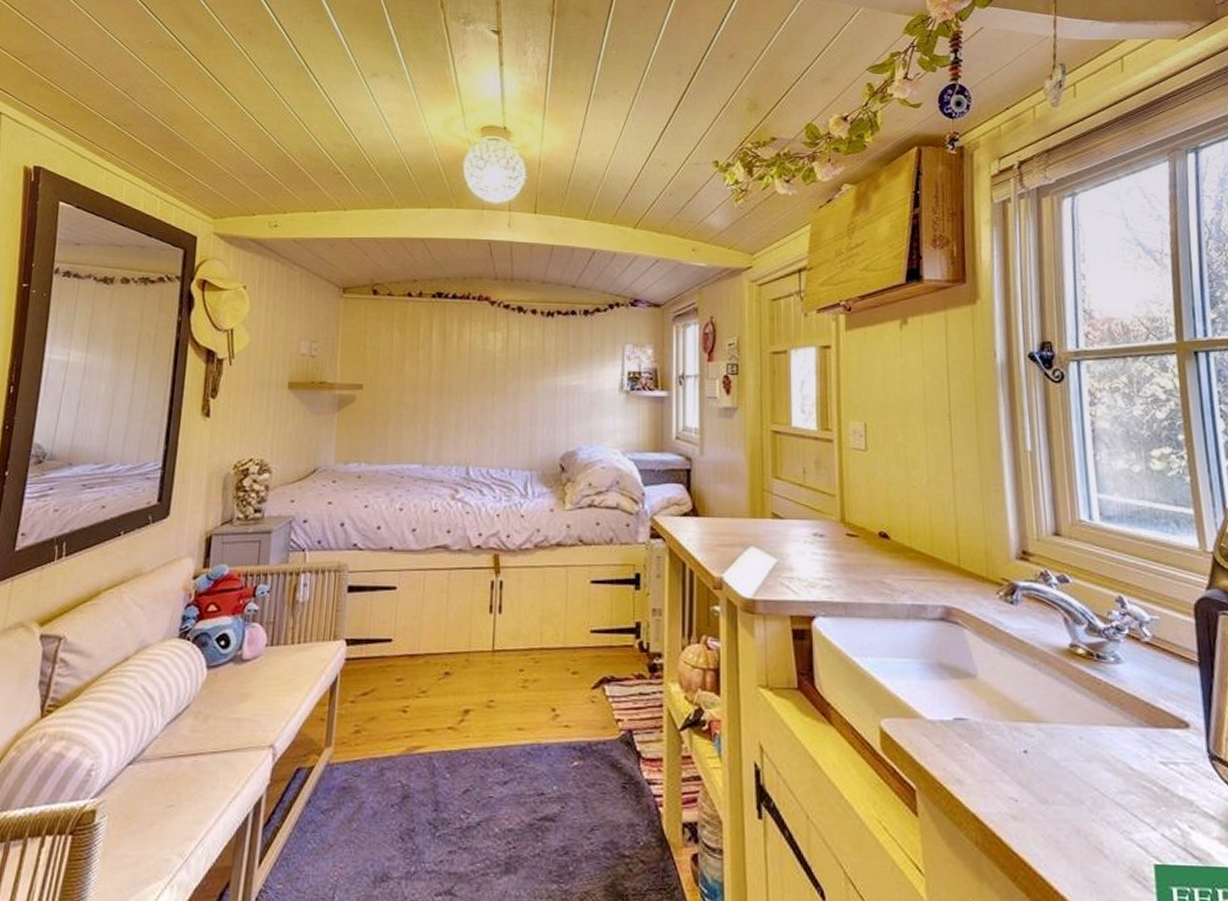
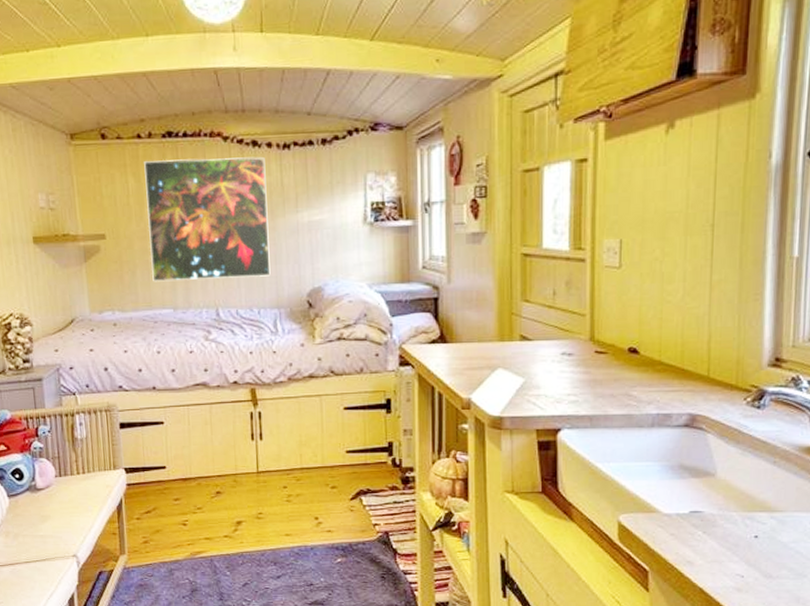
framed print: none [405,318,529,437] -> present [144,157,271,282]

